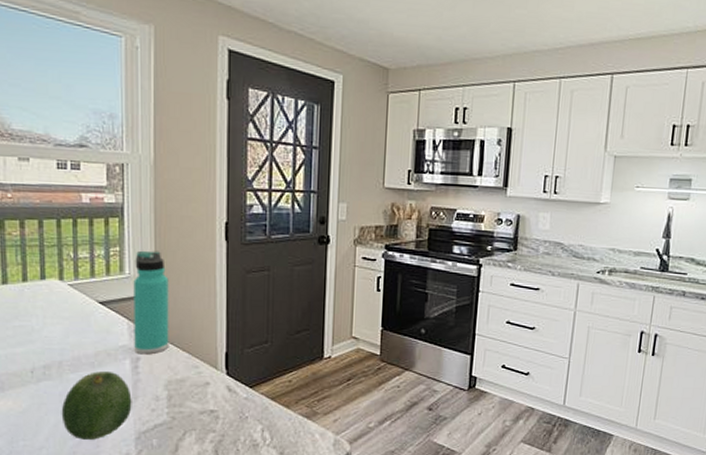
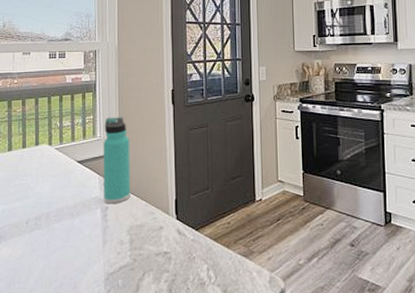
fruit: present [61,371,132,440] -> none [48,220,102,281]

